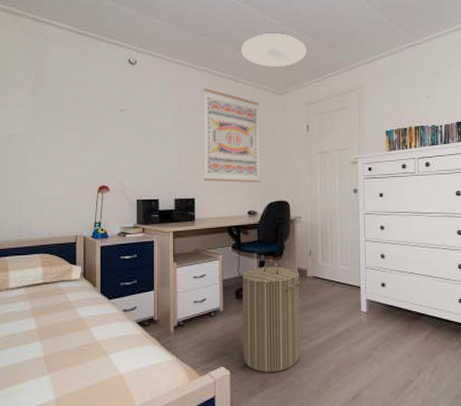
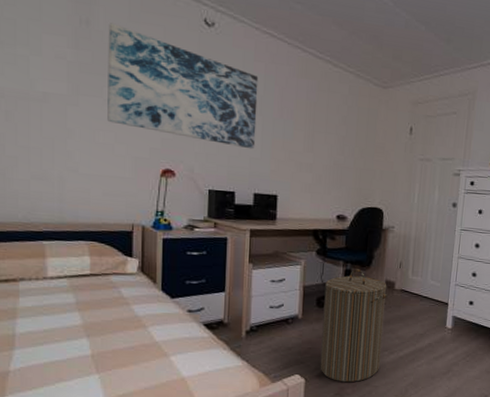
wall art: none [56,73,174,161] -> present [107,23,259,150]
wall art: present [203,88,260,183] -> none [288,68,360,185]
ceiling light: present [241,34,307,67] -> none [343,13,419,56]

